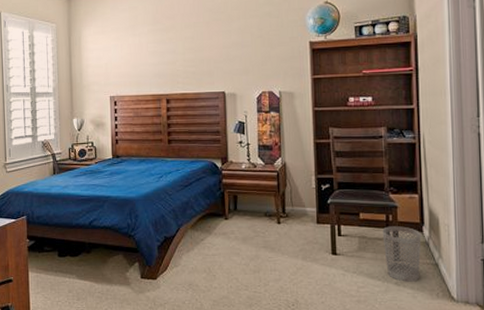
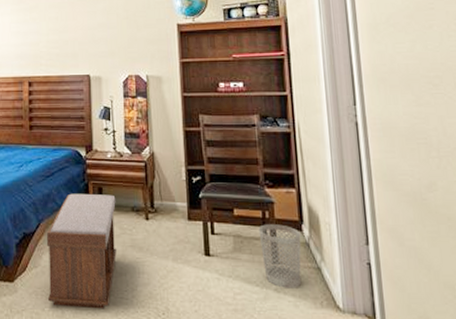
bench: none [186,201,251,302] -> present [47,193,117,309]

